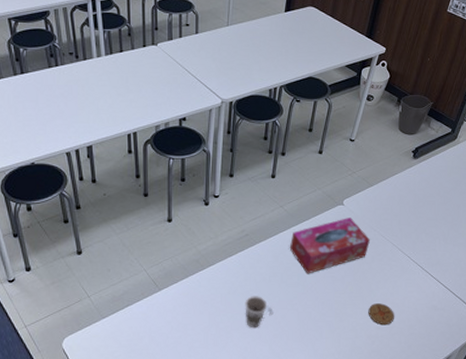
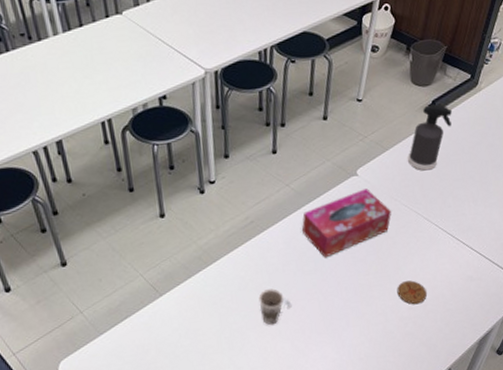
spray bottle: none [389,151,433,208] -> present [408,104,453,171]

